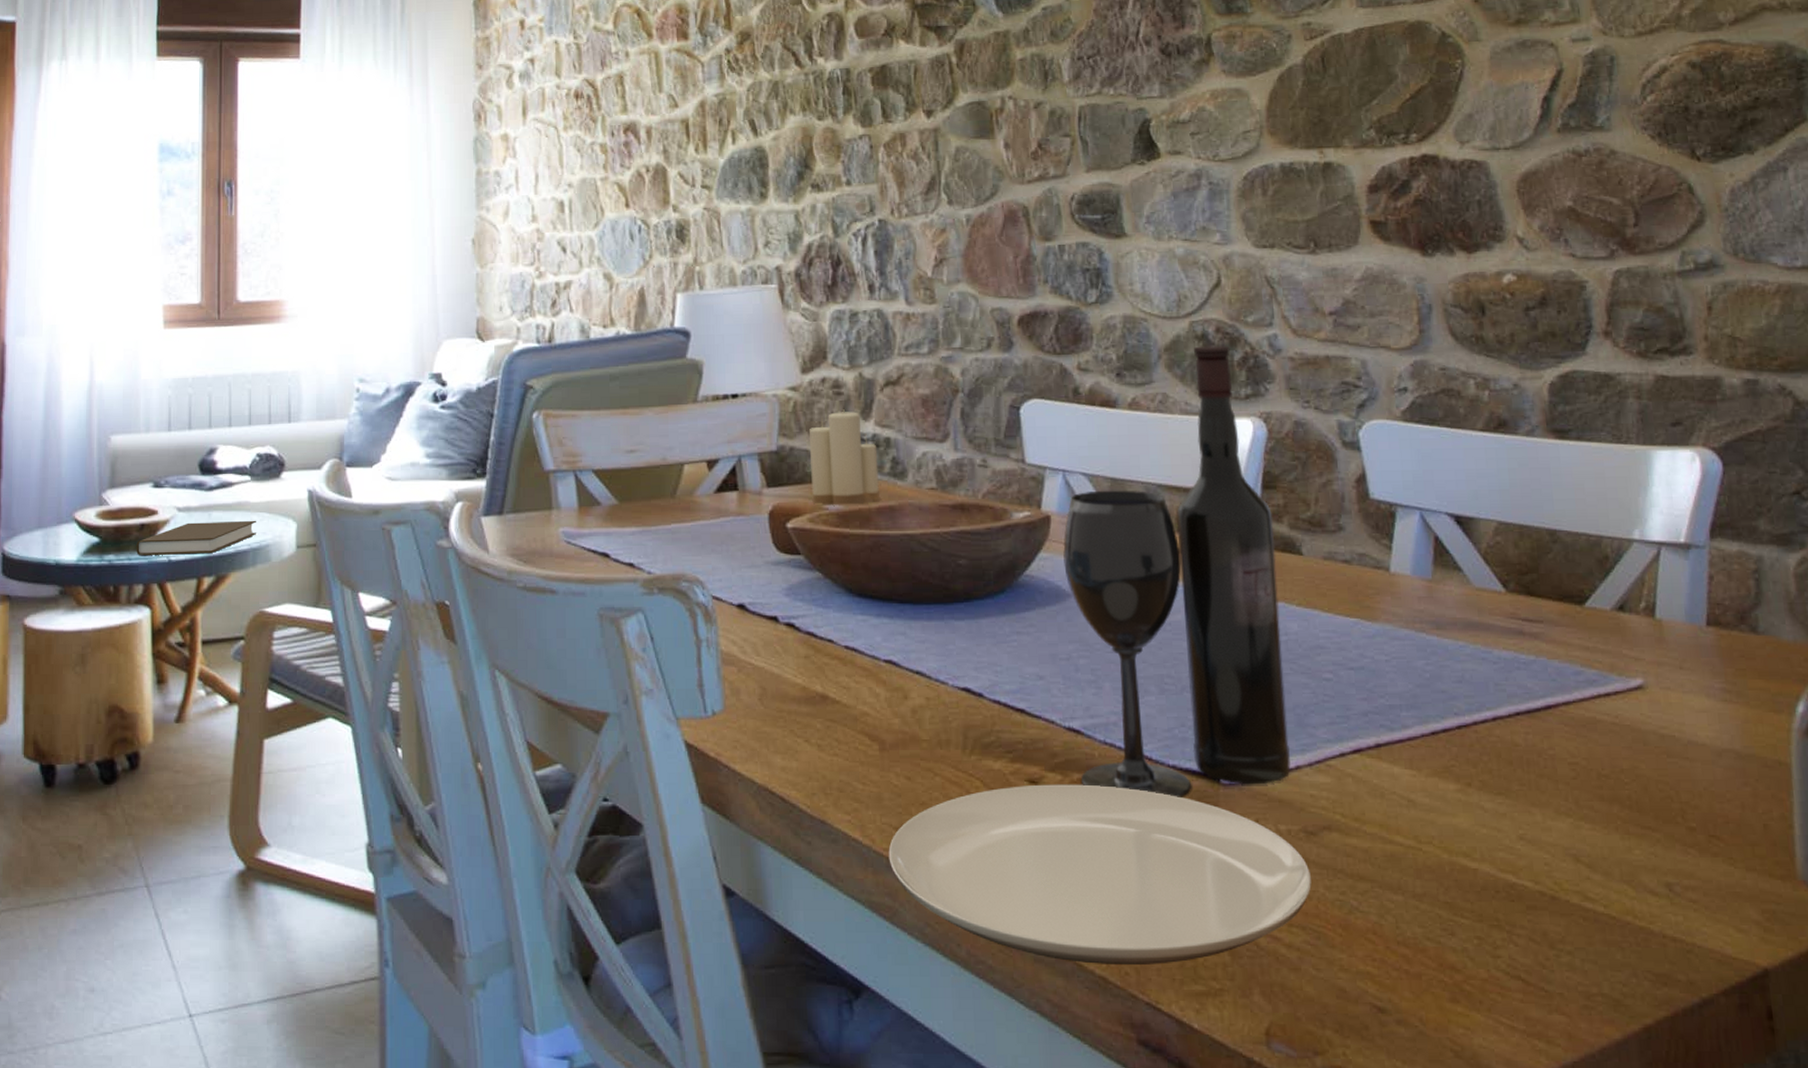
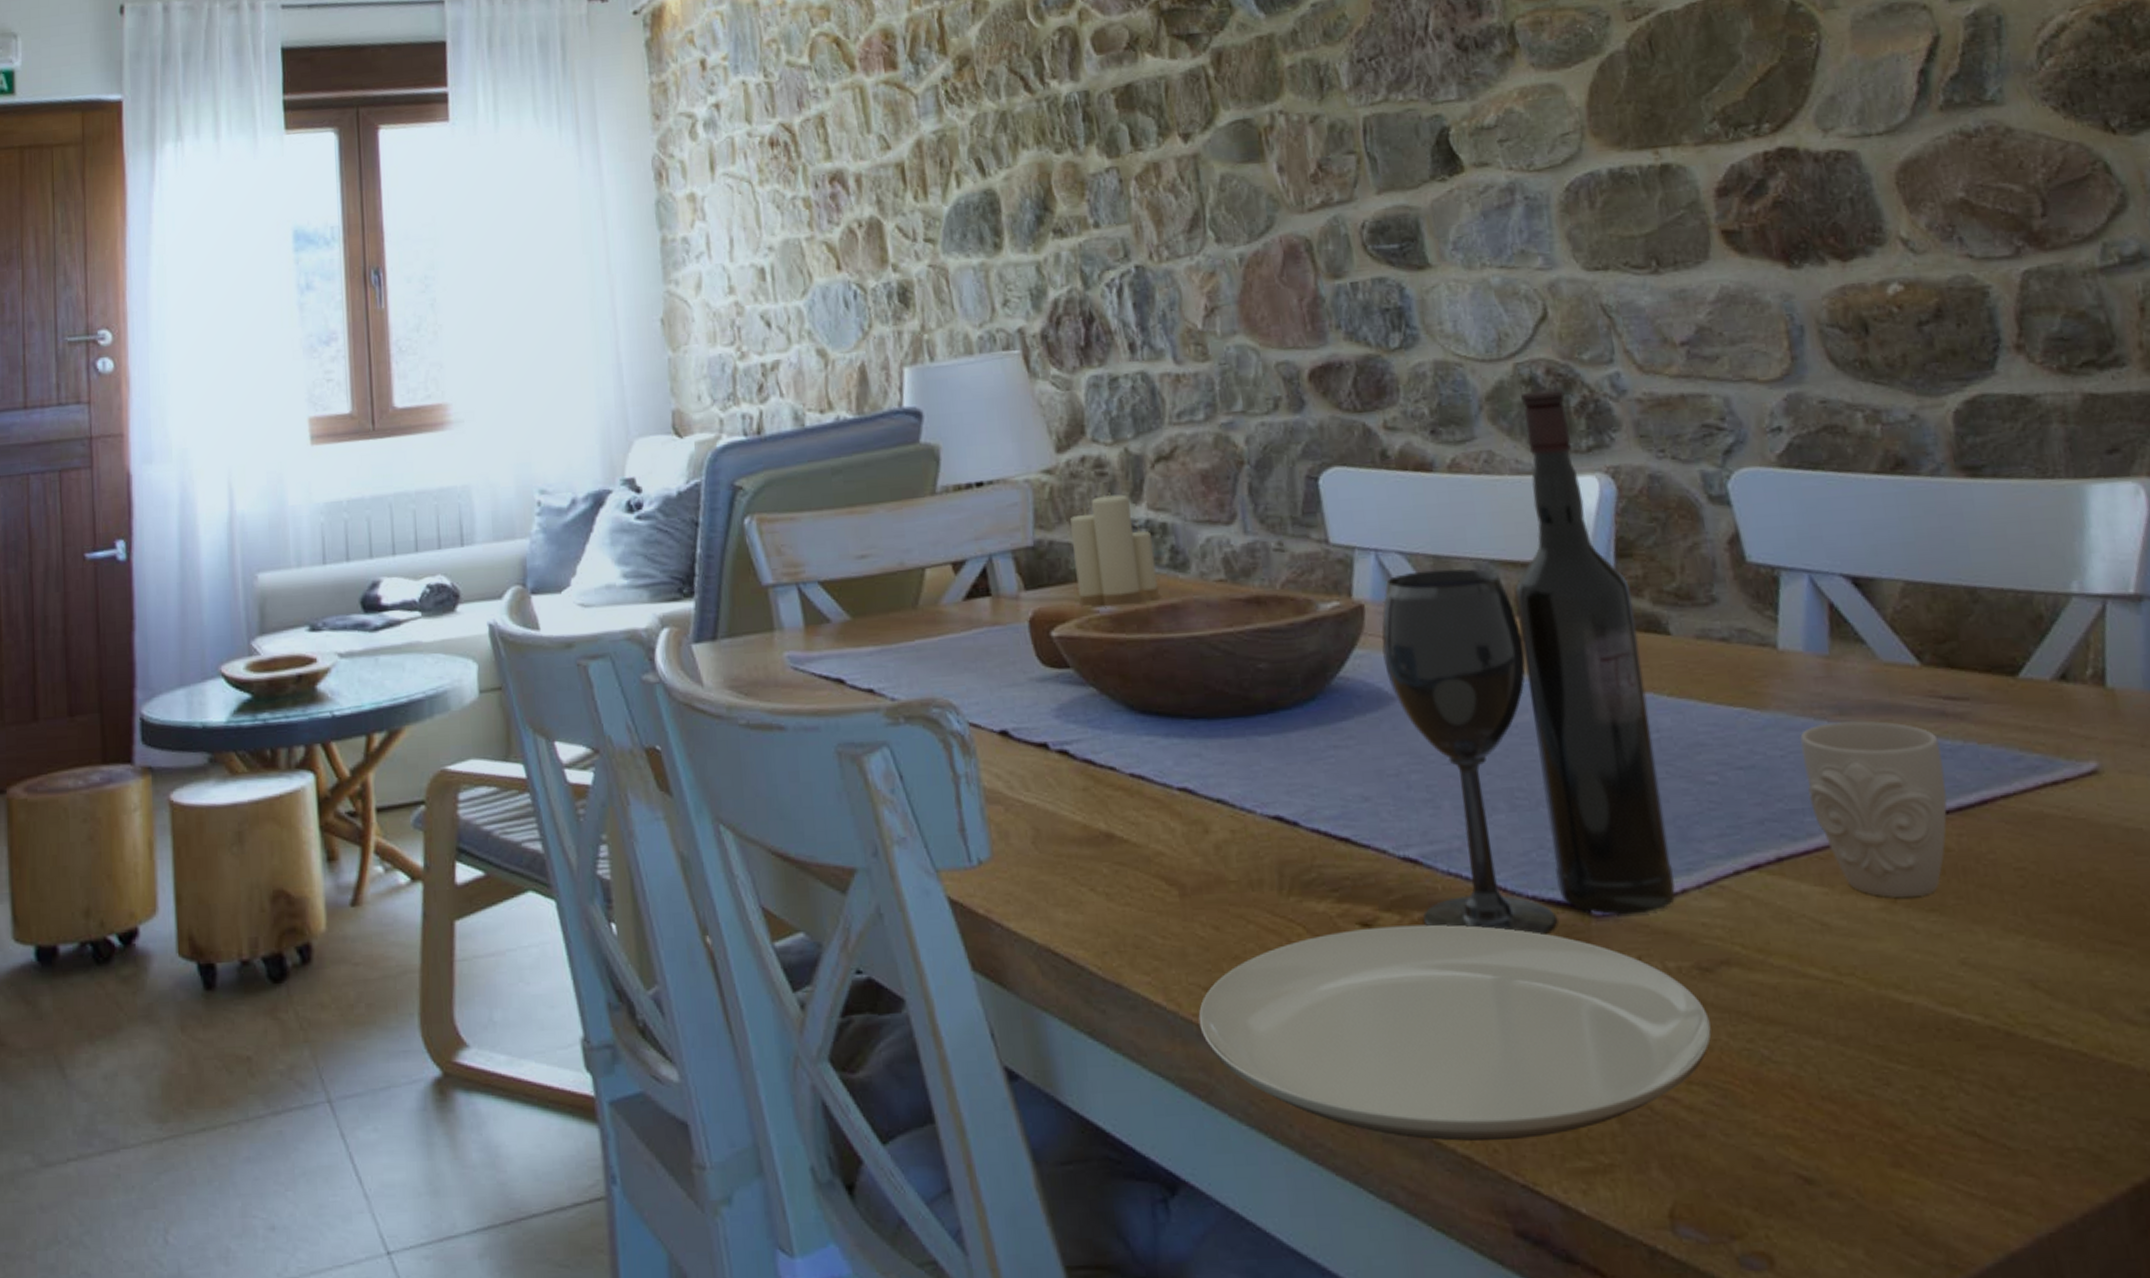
book: present [136,520,256,555] -> none [294,663,432,712]
cup: none [1403,635,1519,783] -> present [1800,721,1948,898]

